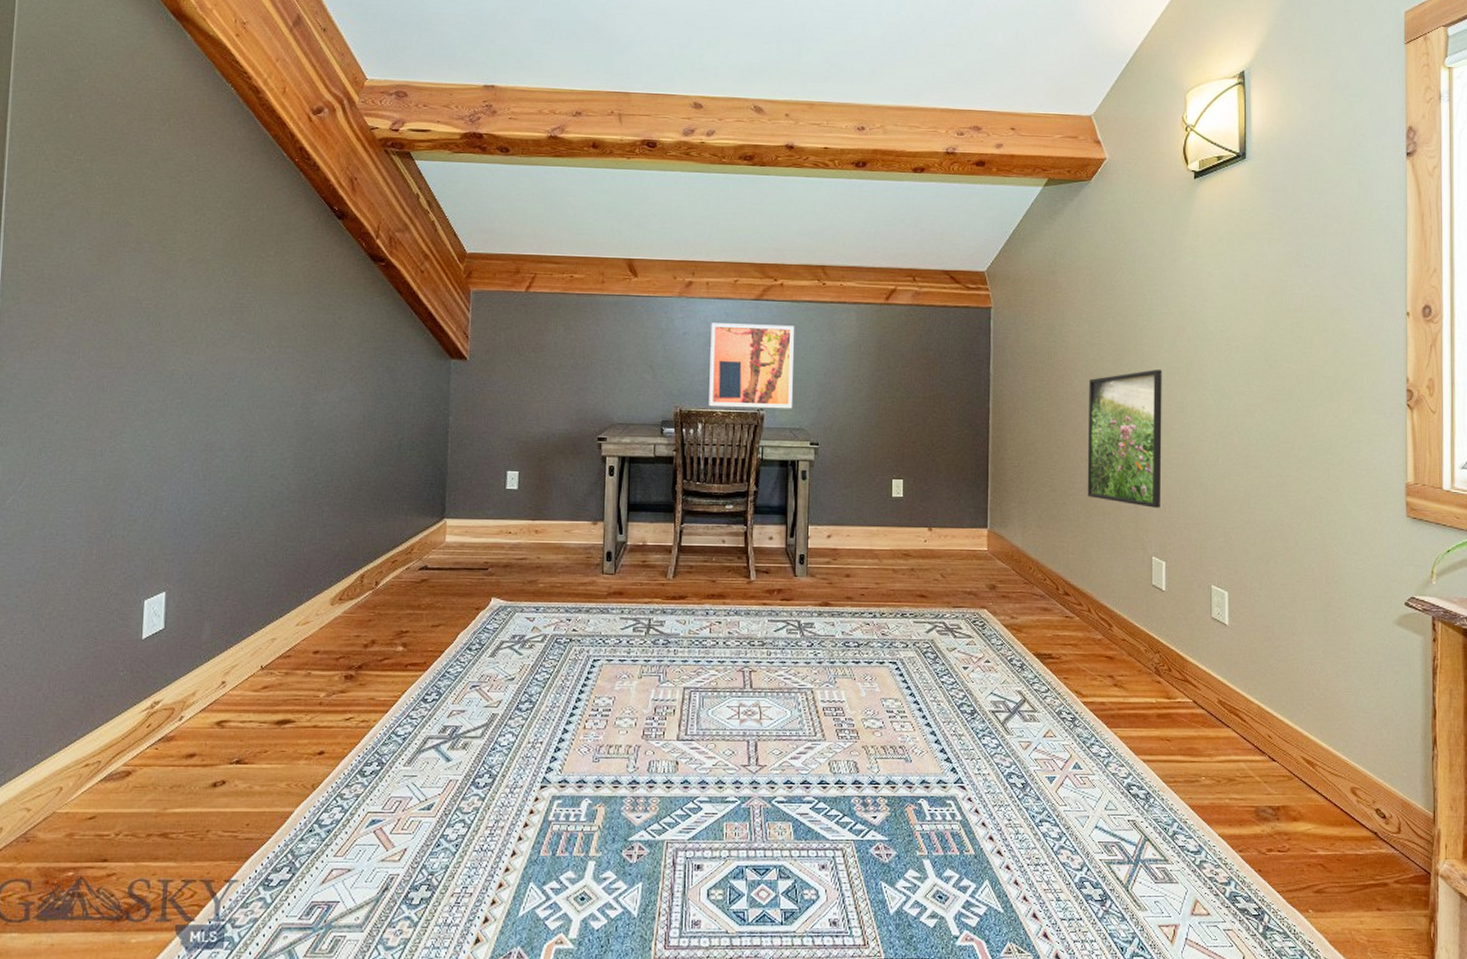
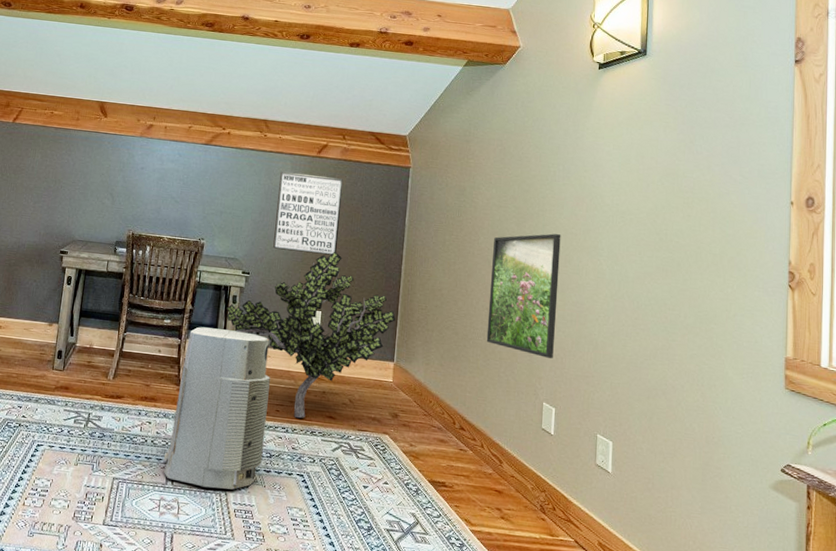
wall art: present [709,323,794,409] -> none [157,161,237,241]
air purifier: none [738,509,851,688] -> present [163,327,270,490]
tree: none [795,410,986,600] -> present [226,251,396,418]
wall art: none [842,323,917,415] -> present [272,171,344,255]

